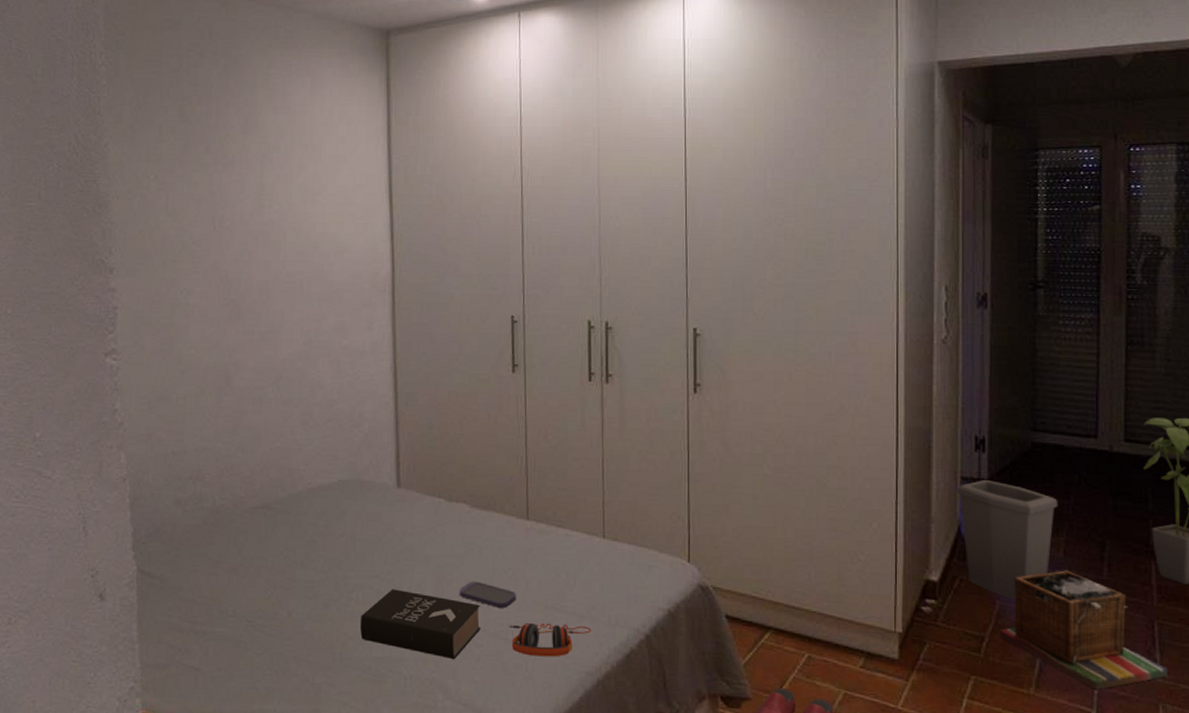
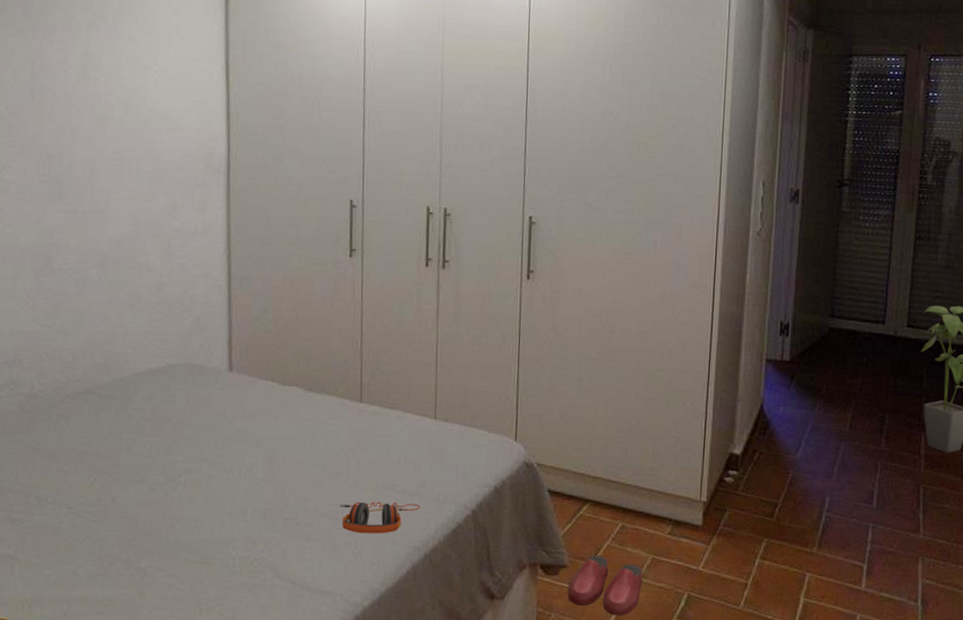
book: present [360,589,481,660] -> none [188,472,312,540]
mobile phone: present [459,581,517,608] -> none [290,462,348,488]
trash bin: present [957,479,1058,600] -> none [762,361,848,470]
laundry basket: present [999,570,1168,690] -> none [790,442,928,547]

